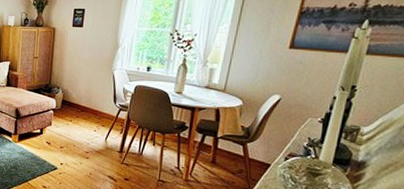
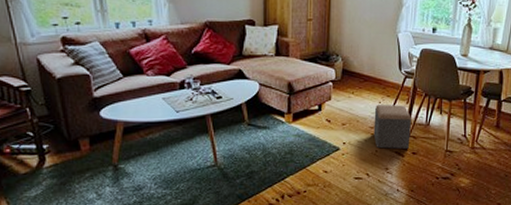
footstool: none [88,132,124,175] -> present [373,105,411,149]

